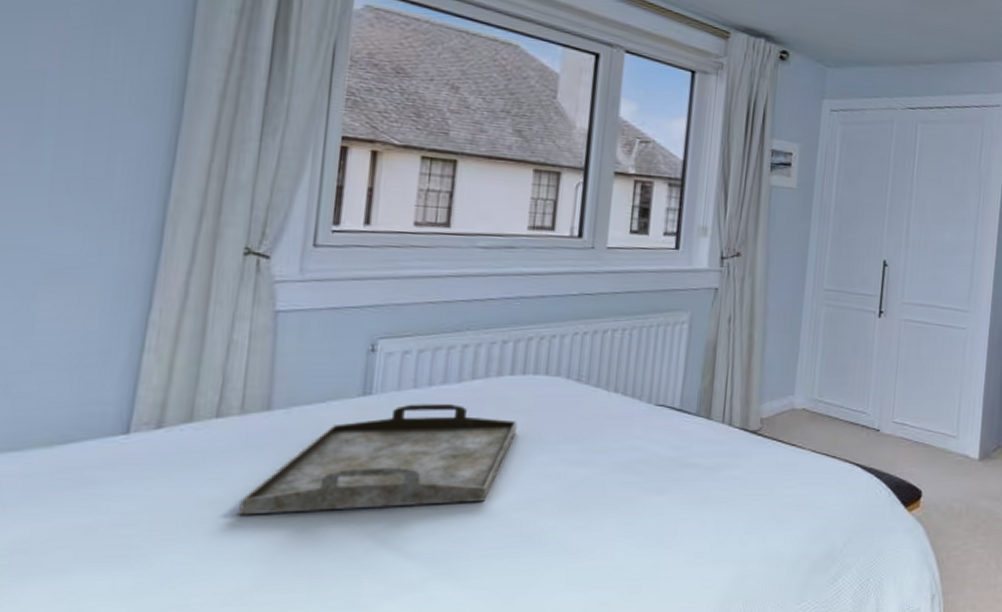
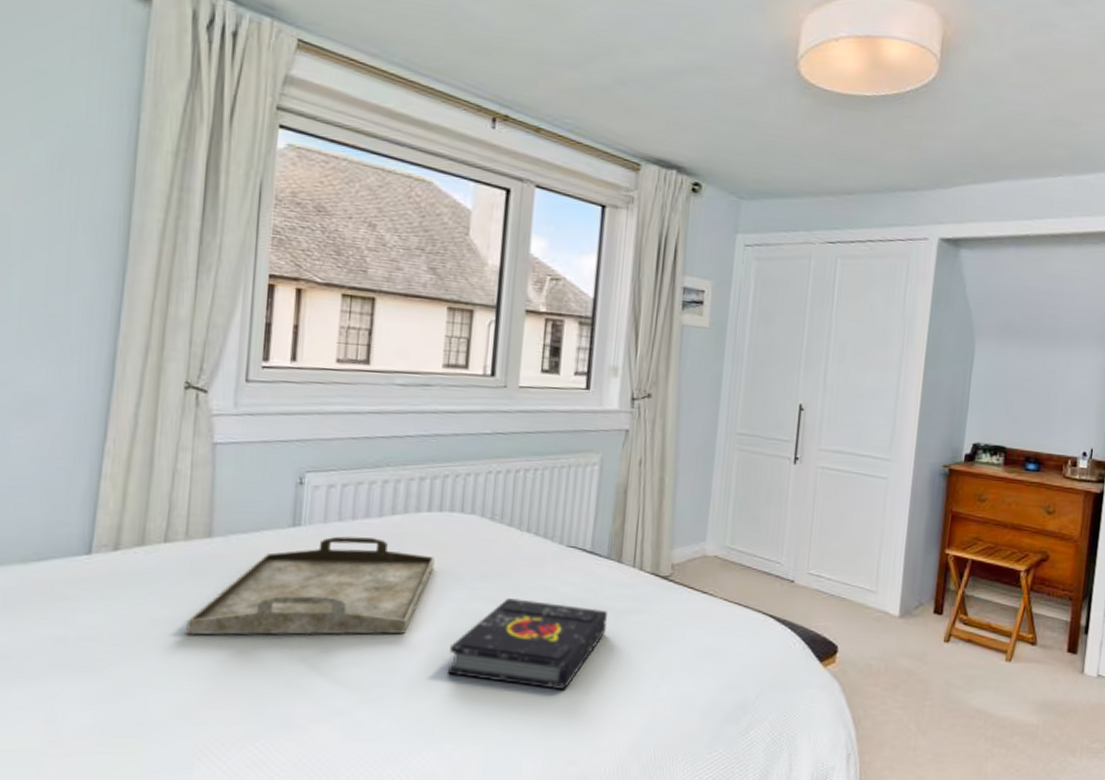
book: none [529,460,697,550] -> present [447,598,608,690]

